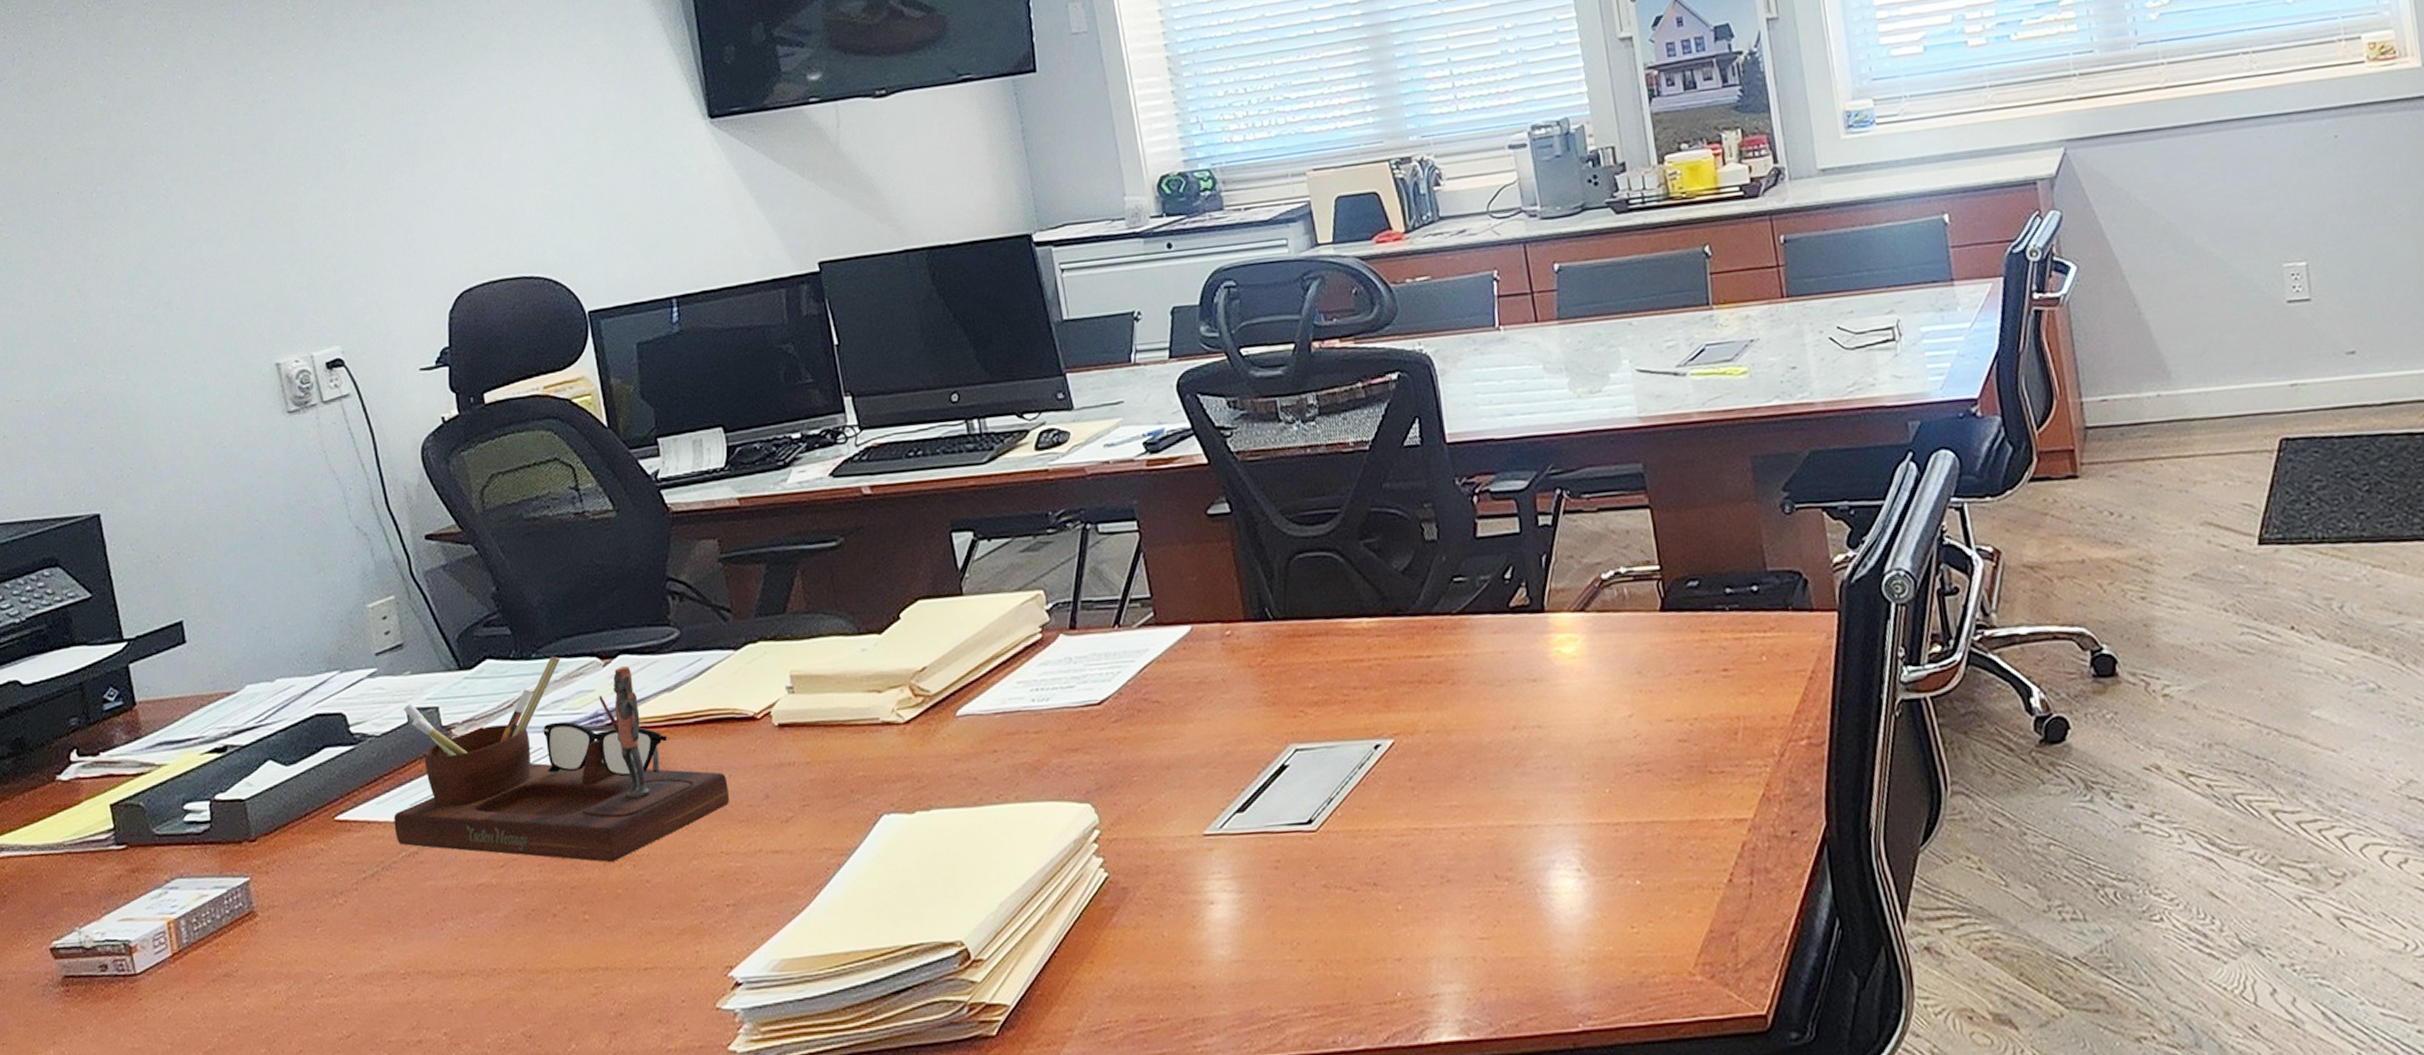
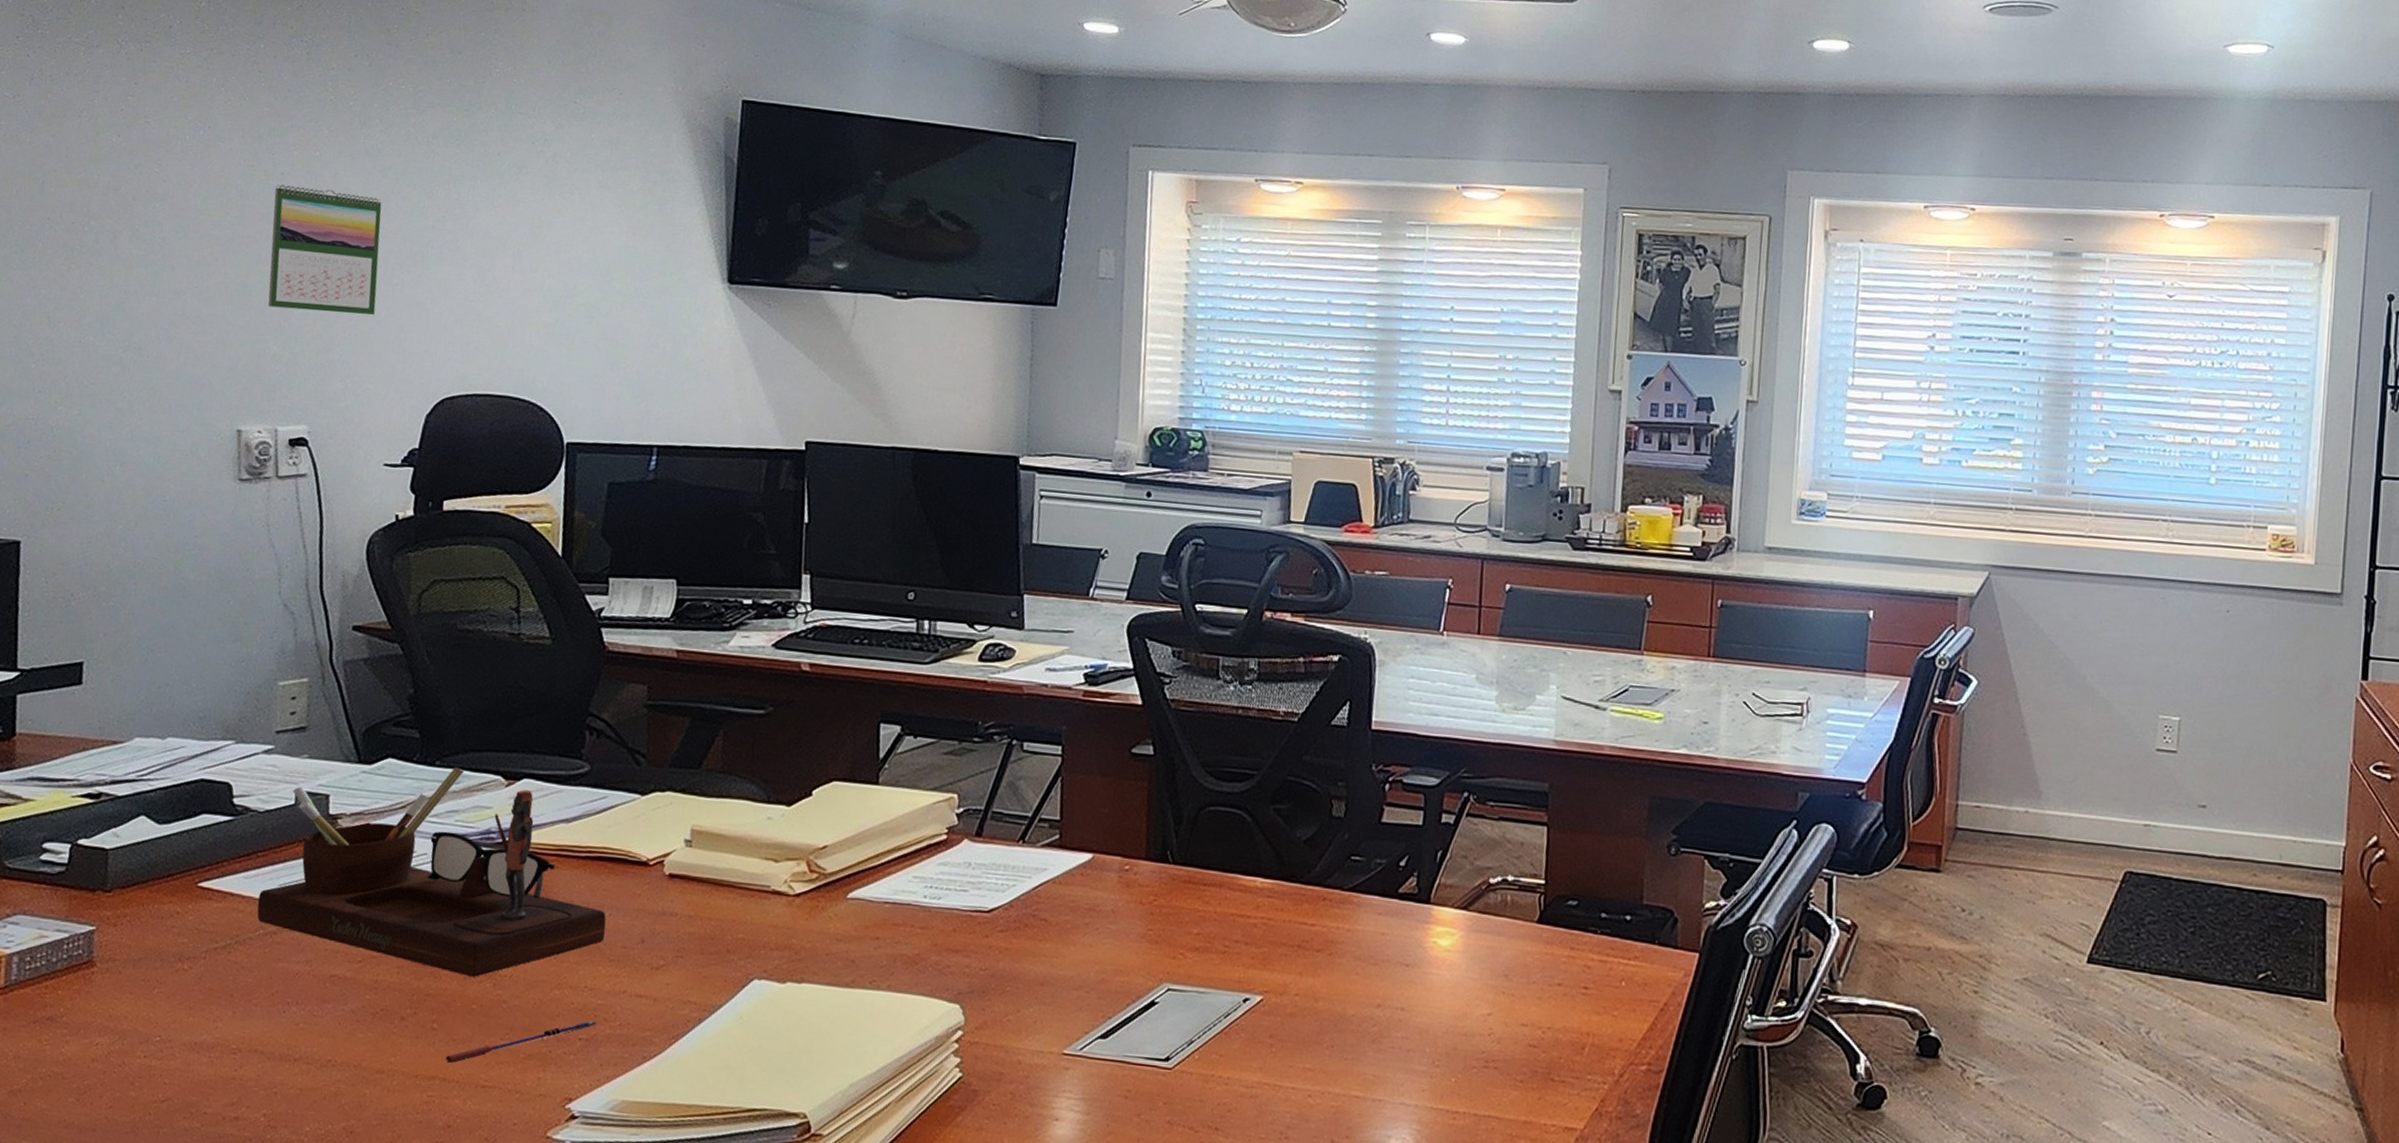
calendar: none [260,106,379,236] -> present [268,184,382,315]
pen: none [603,883,740,953] -> present [445,1020,597,1064]

